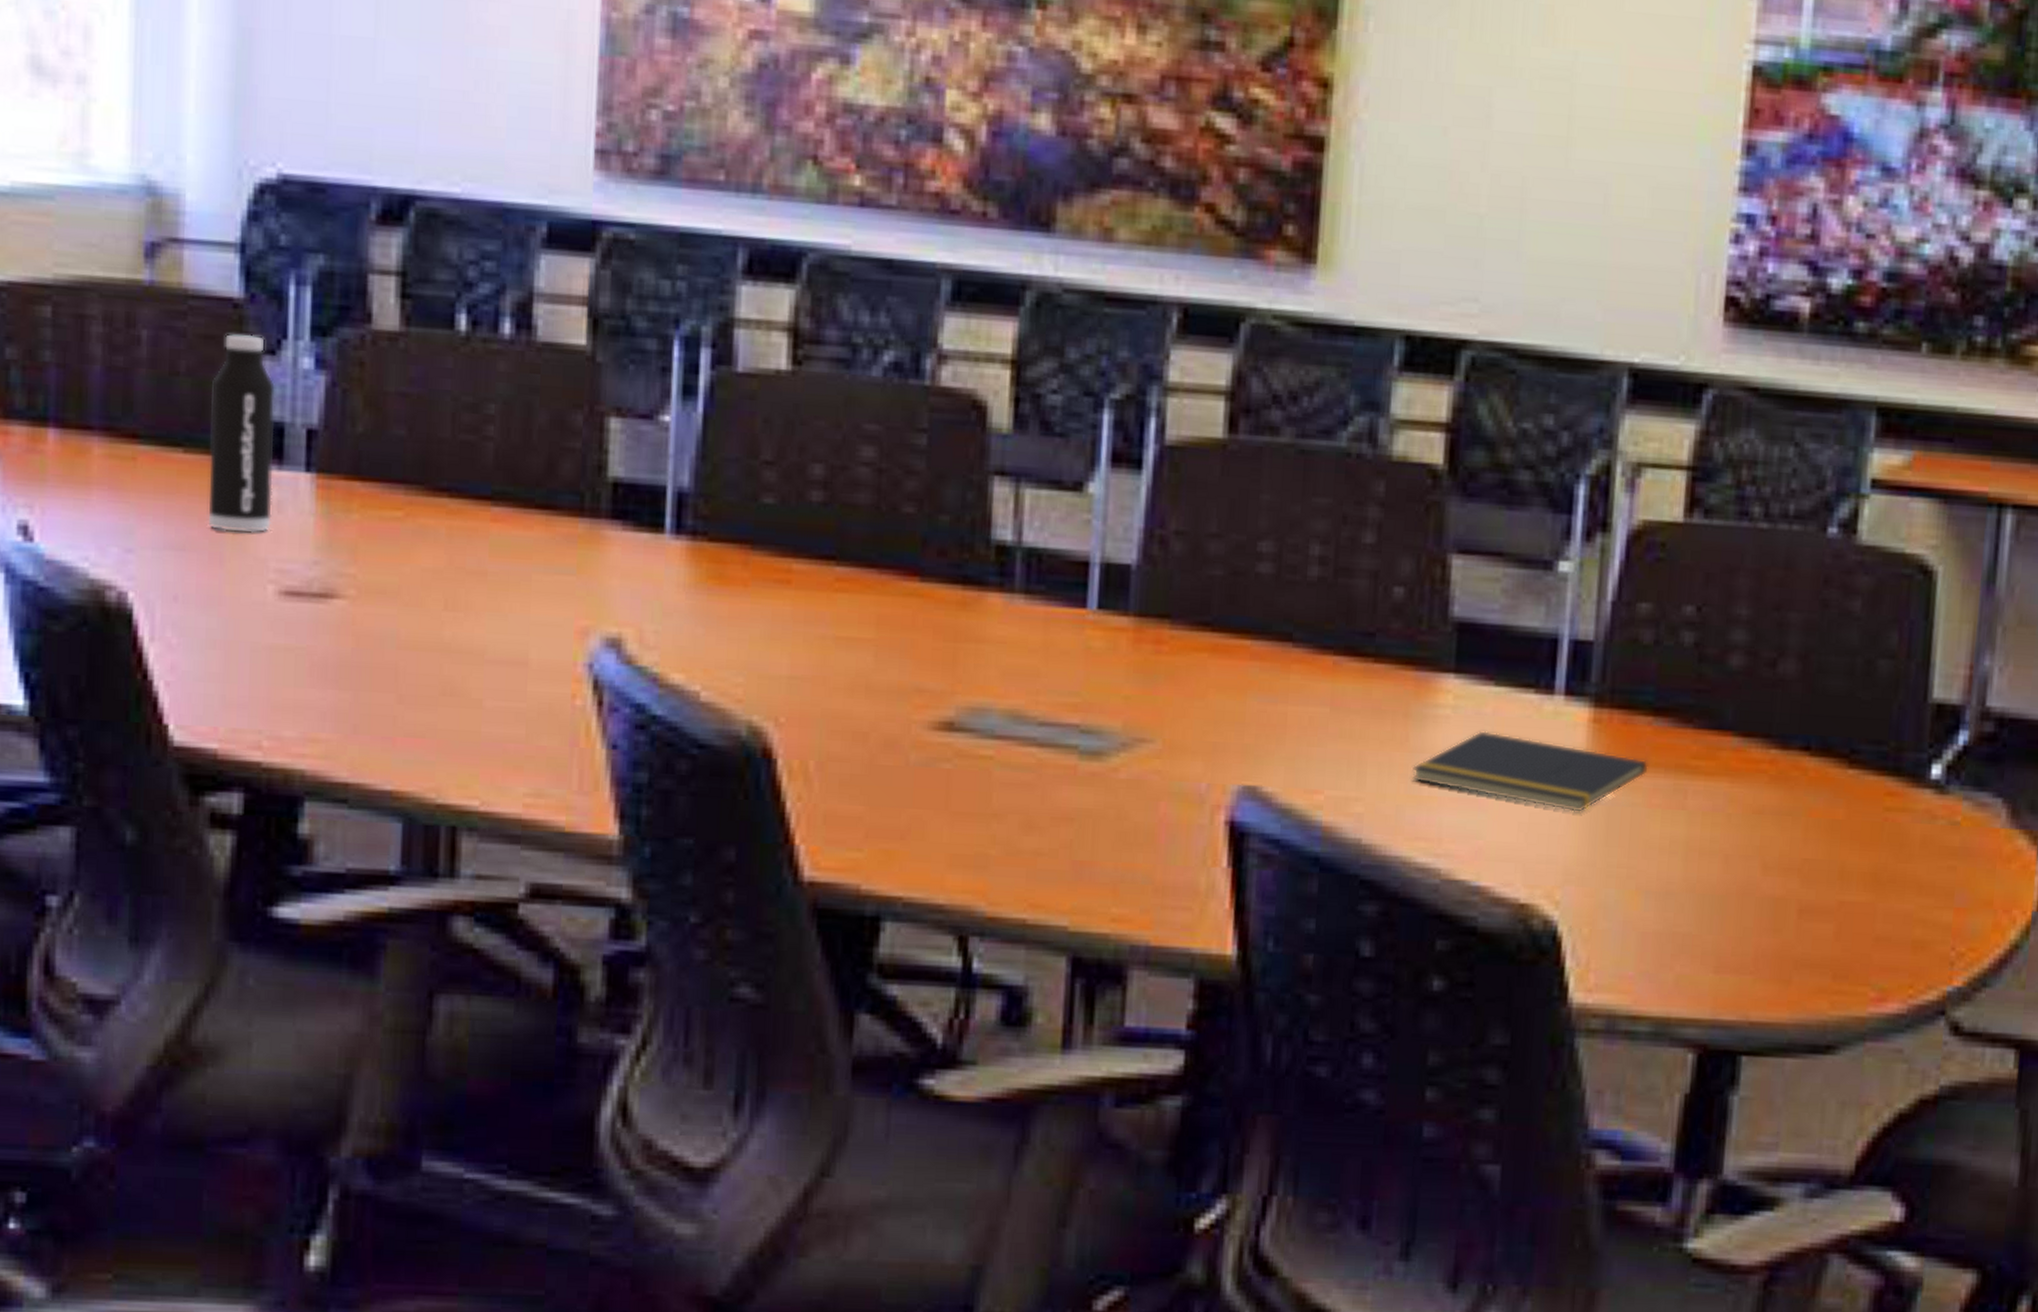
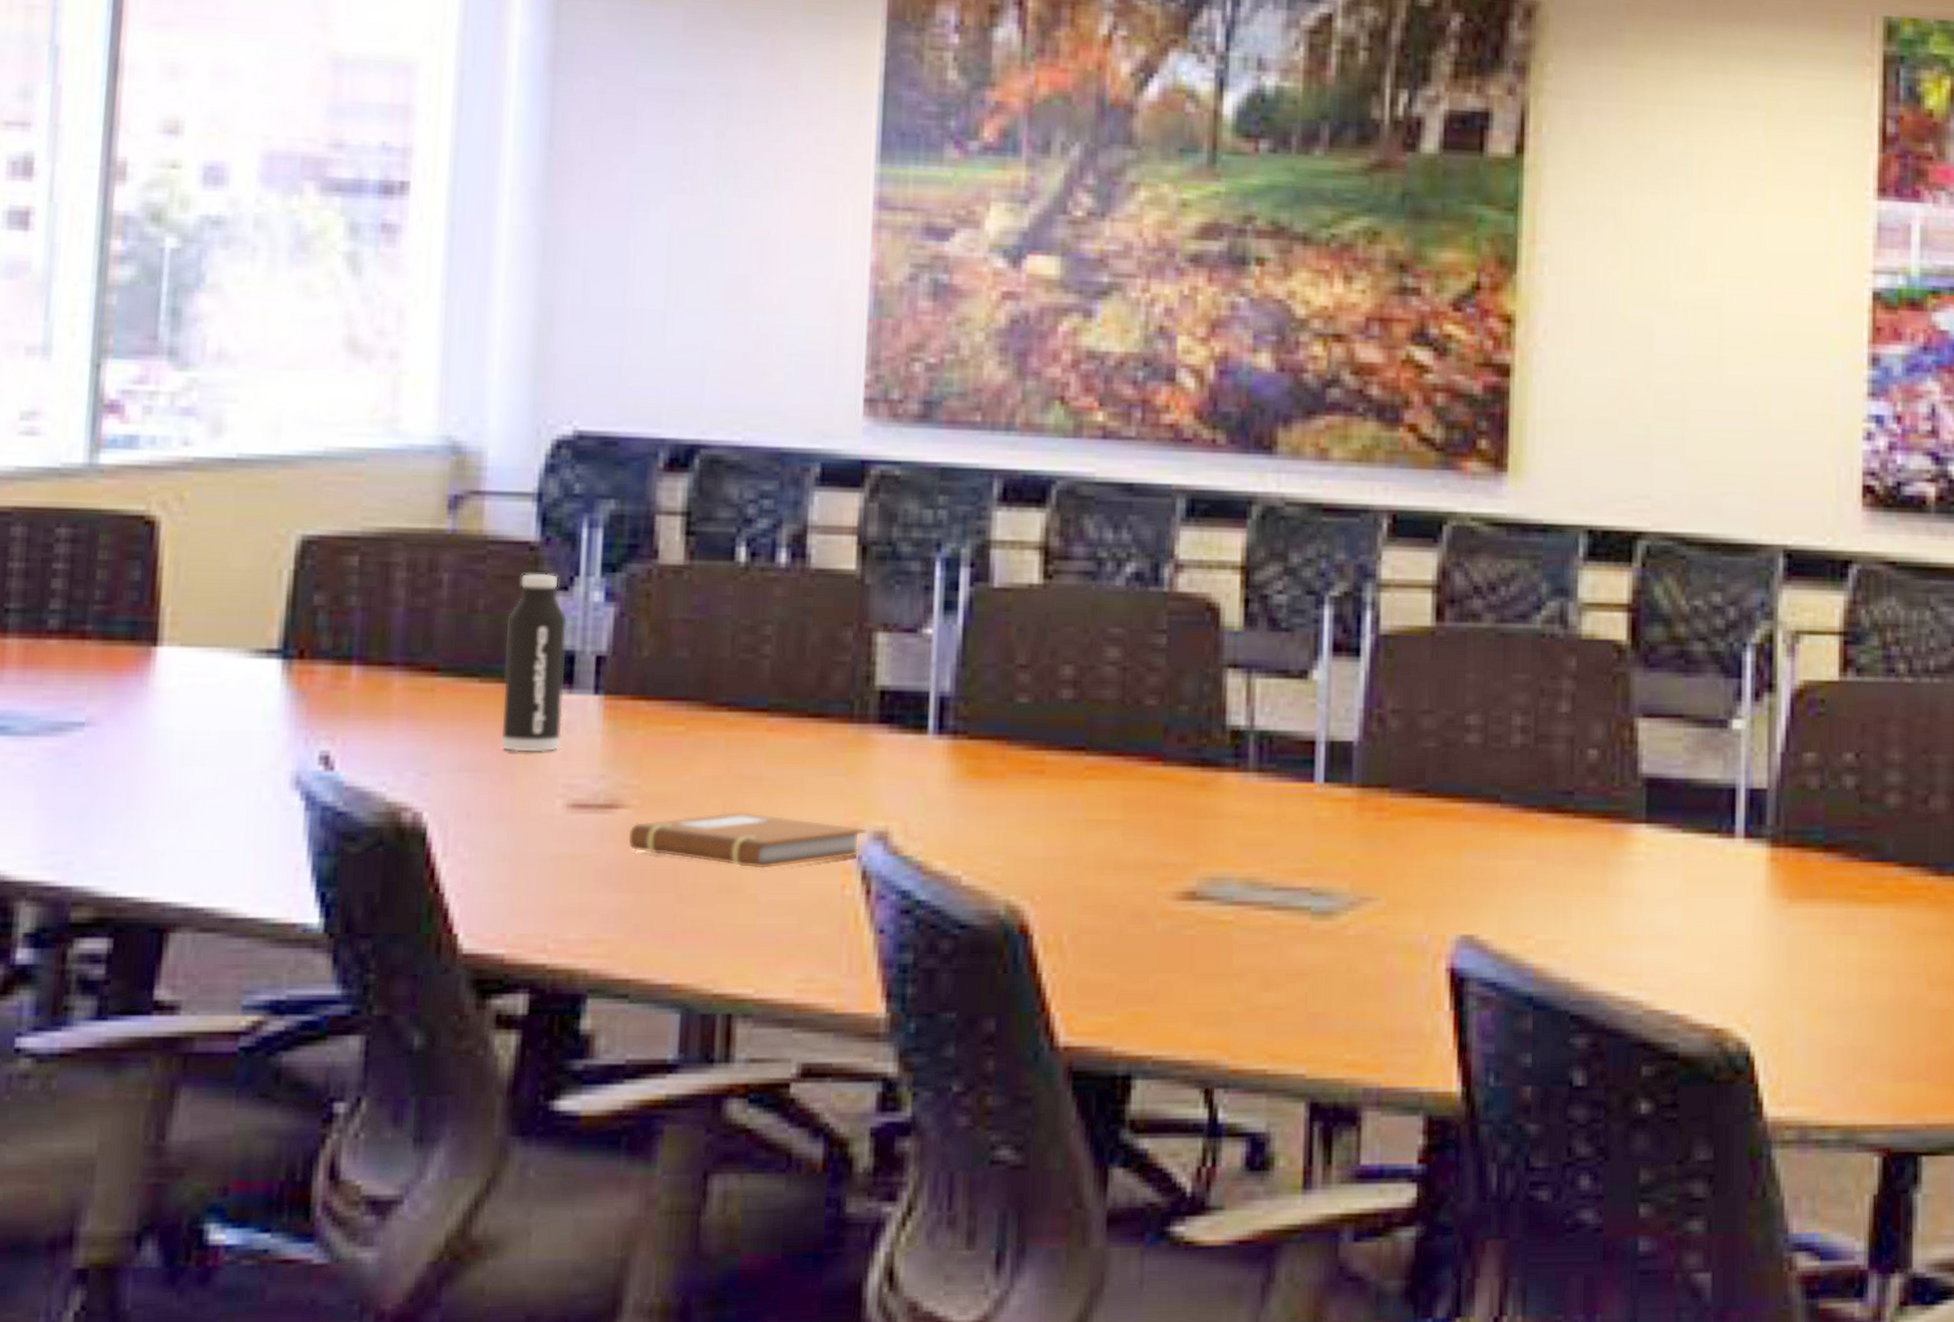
notebook: none [345,608,598,673] -> present [628,811,866,869]
notepad: present [1412,730,1648,813] -> none [1613,873,1822,943]

